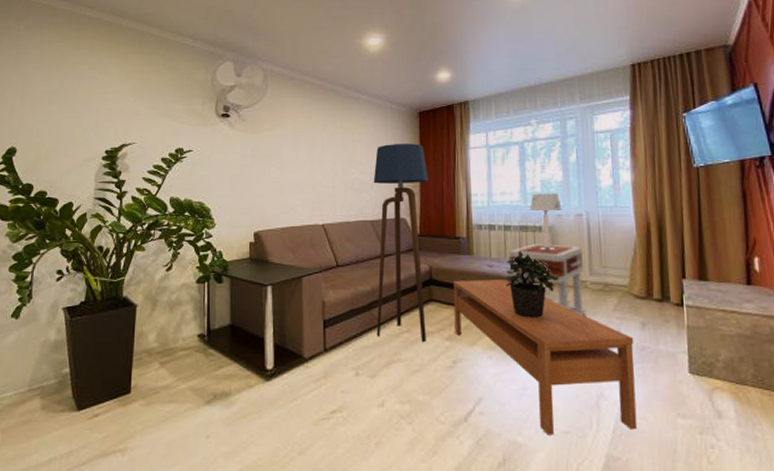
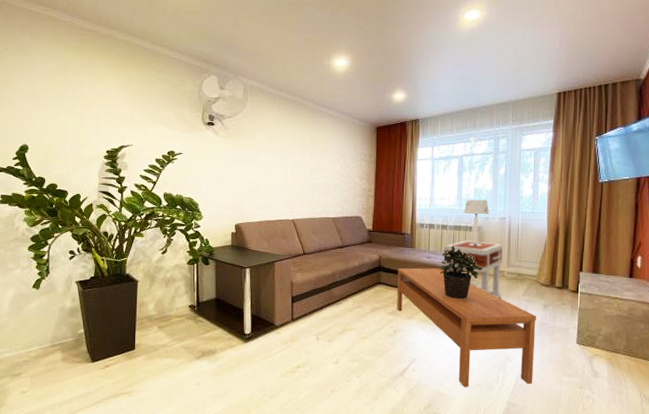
floor lamp: present [373,143,429,342] -> none [334,154,382,315]

